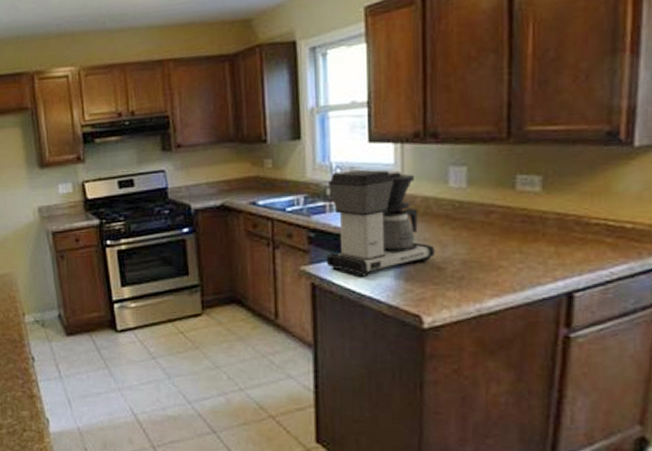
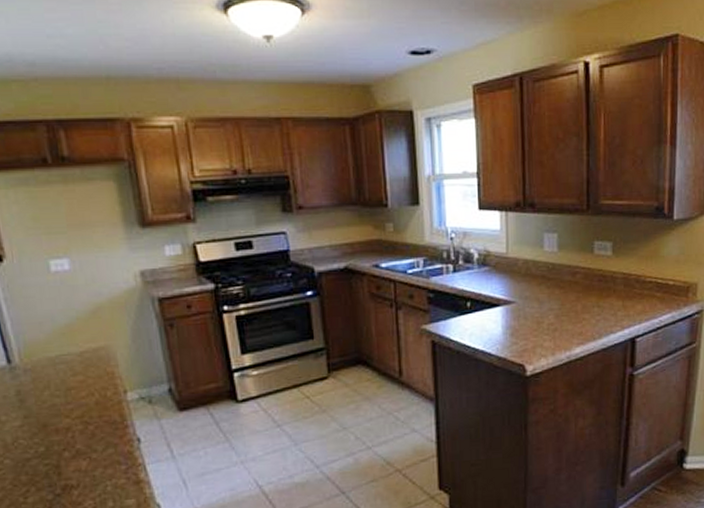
coffee maker: present [326,169,435,276] -> none [444,234,535,333]

